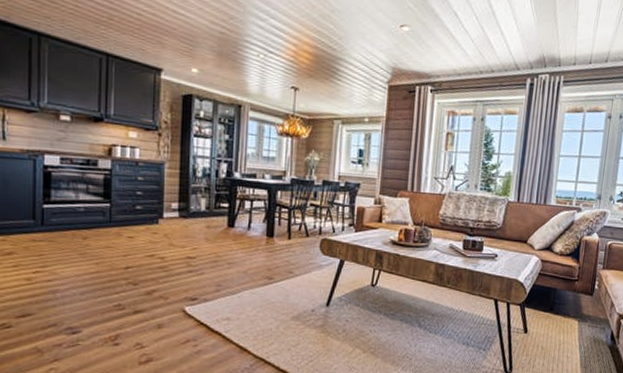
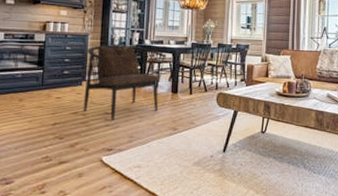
armchair: none [160,176,260,265] -> present [83,45,166,120]

